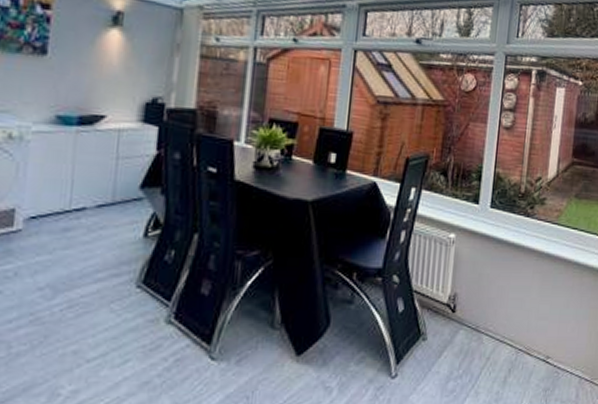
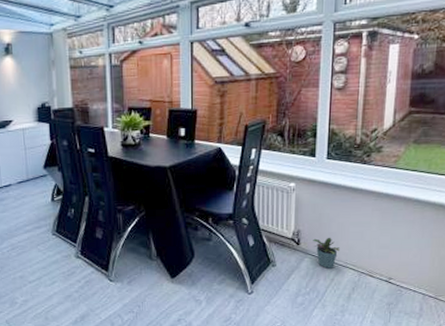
potted plant: none [470,303,498,344] -> present [313,237,339,269]

